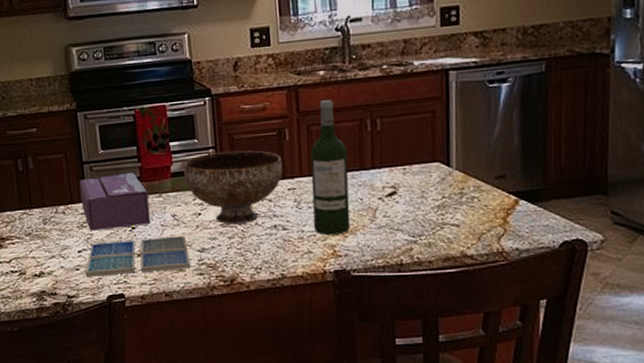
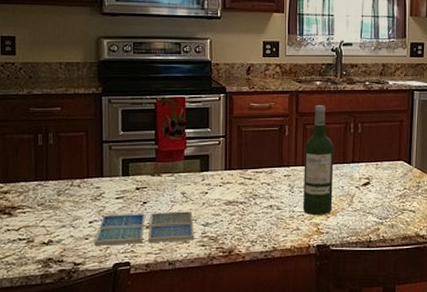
tissue box: present [79,172,151,231] -> none [97,153,162,204]
bowl: present [183,150,283,225] -> none [196,140,281,203]

